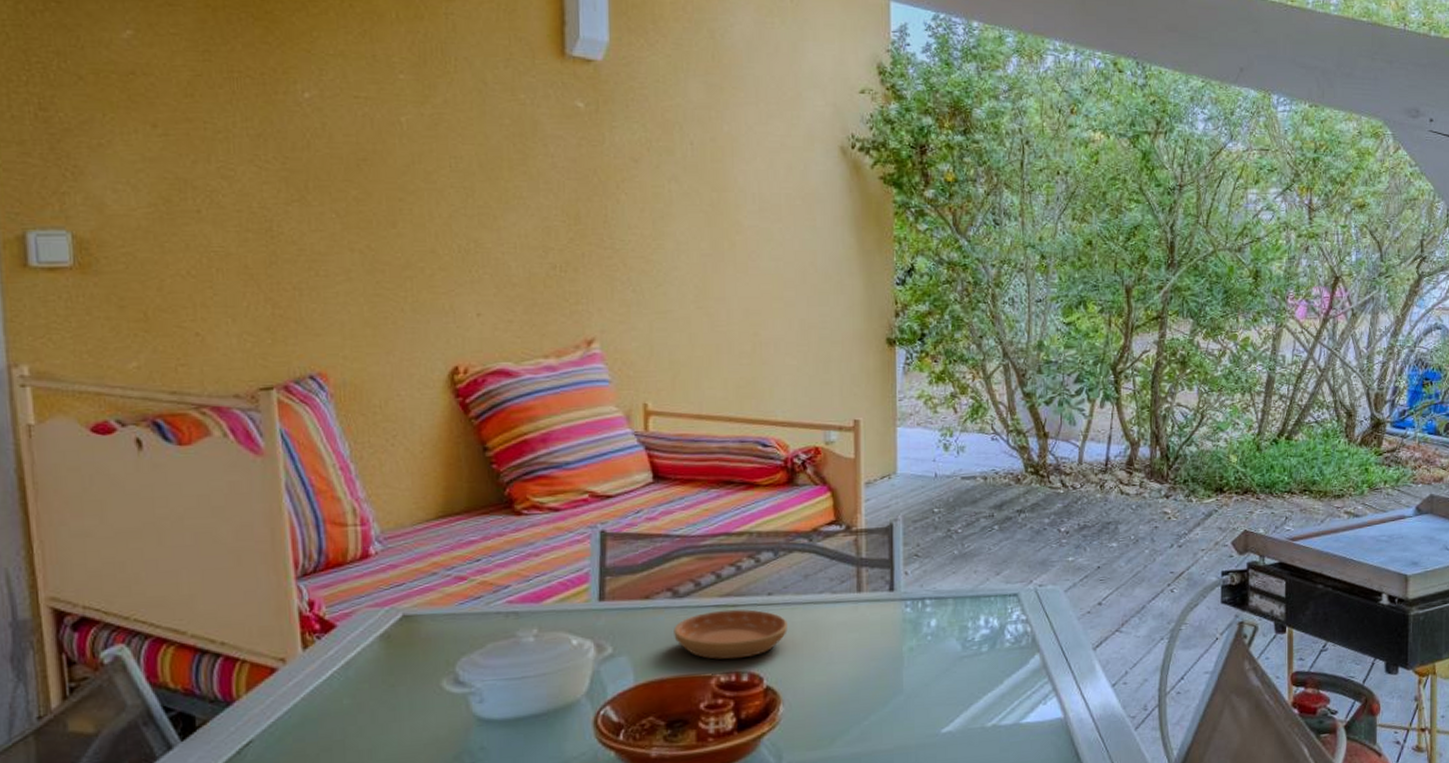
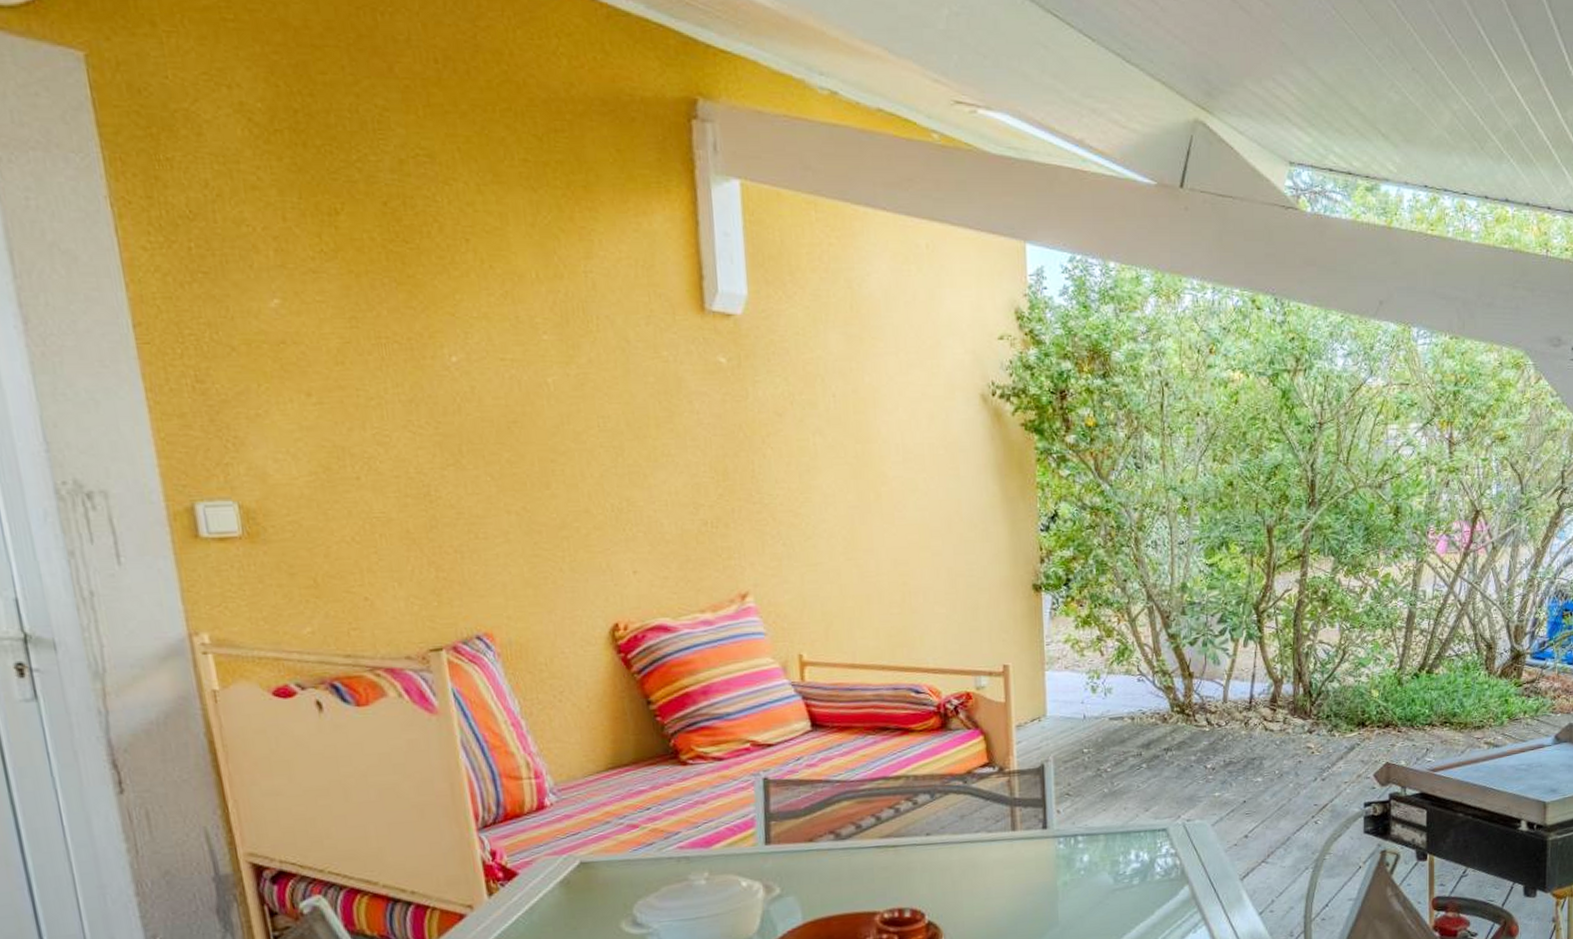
saucer: present [674,609,788,660] -> none [837,849,946,897]

